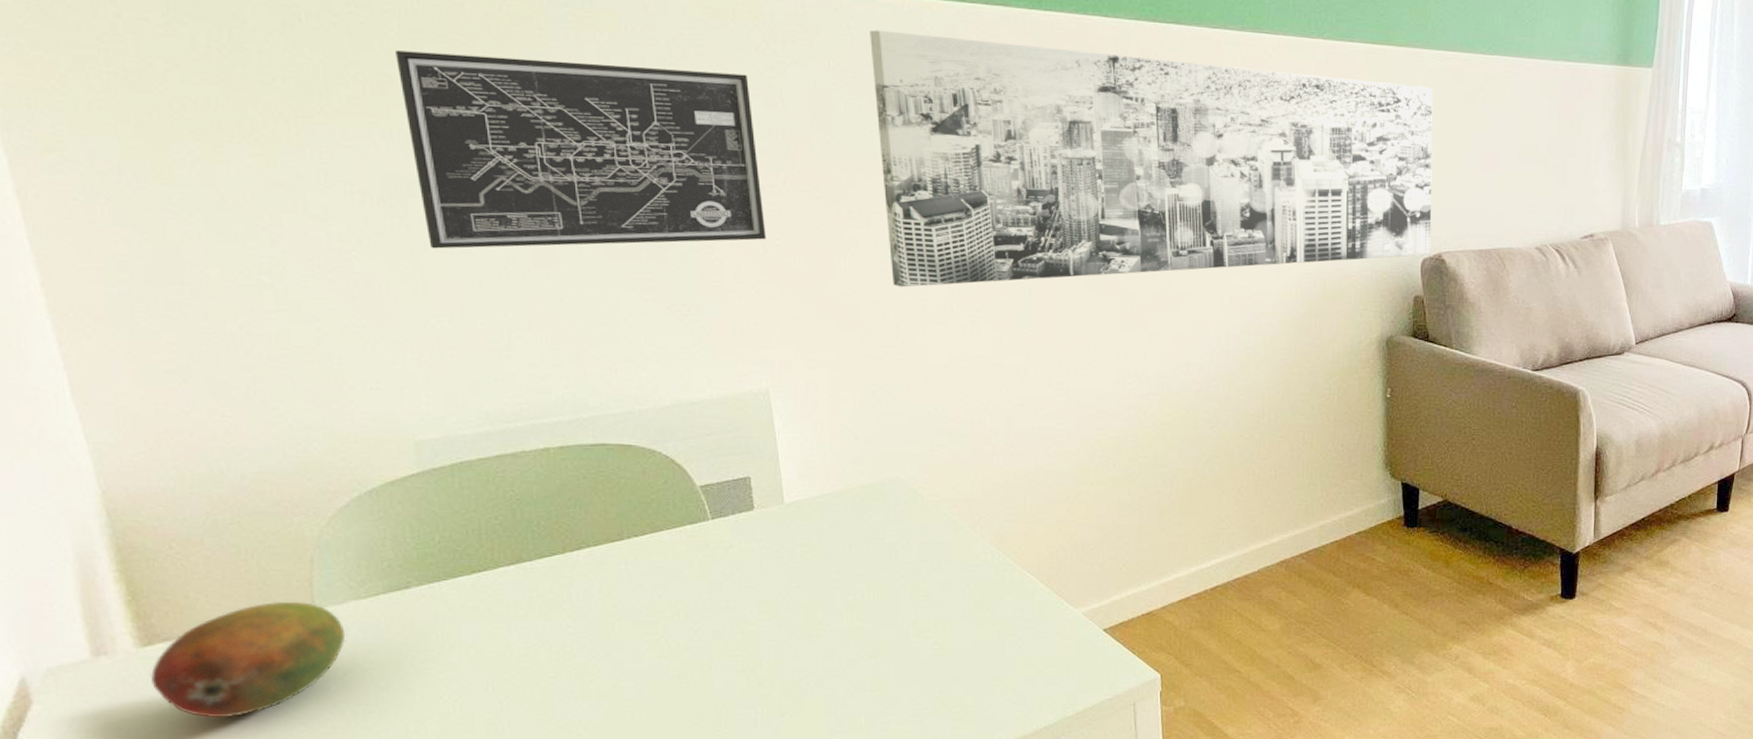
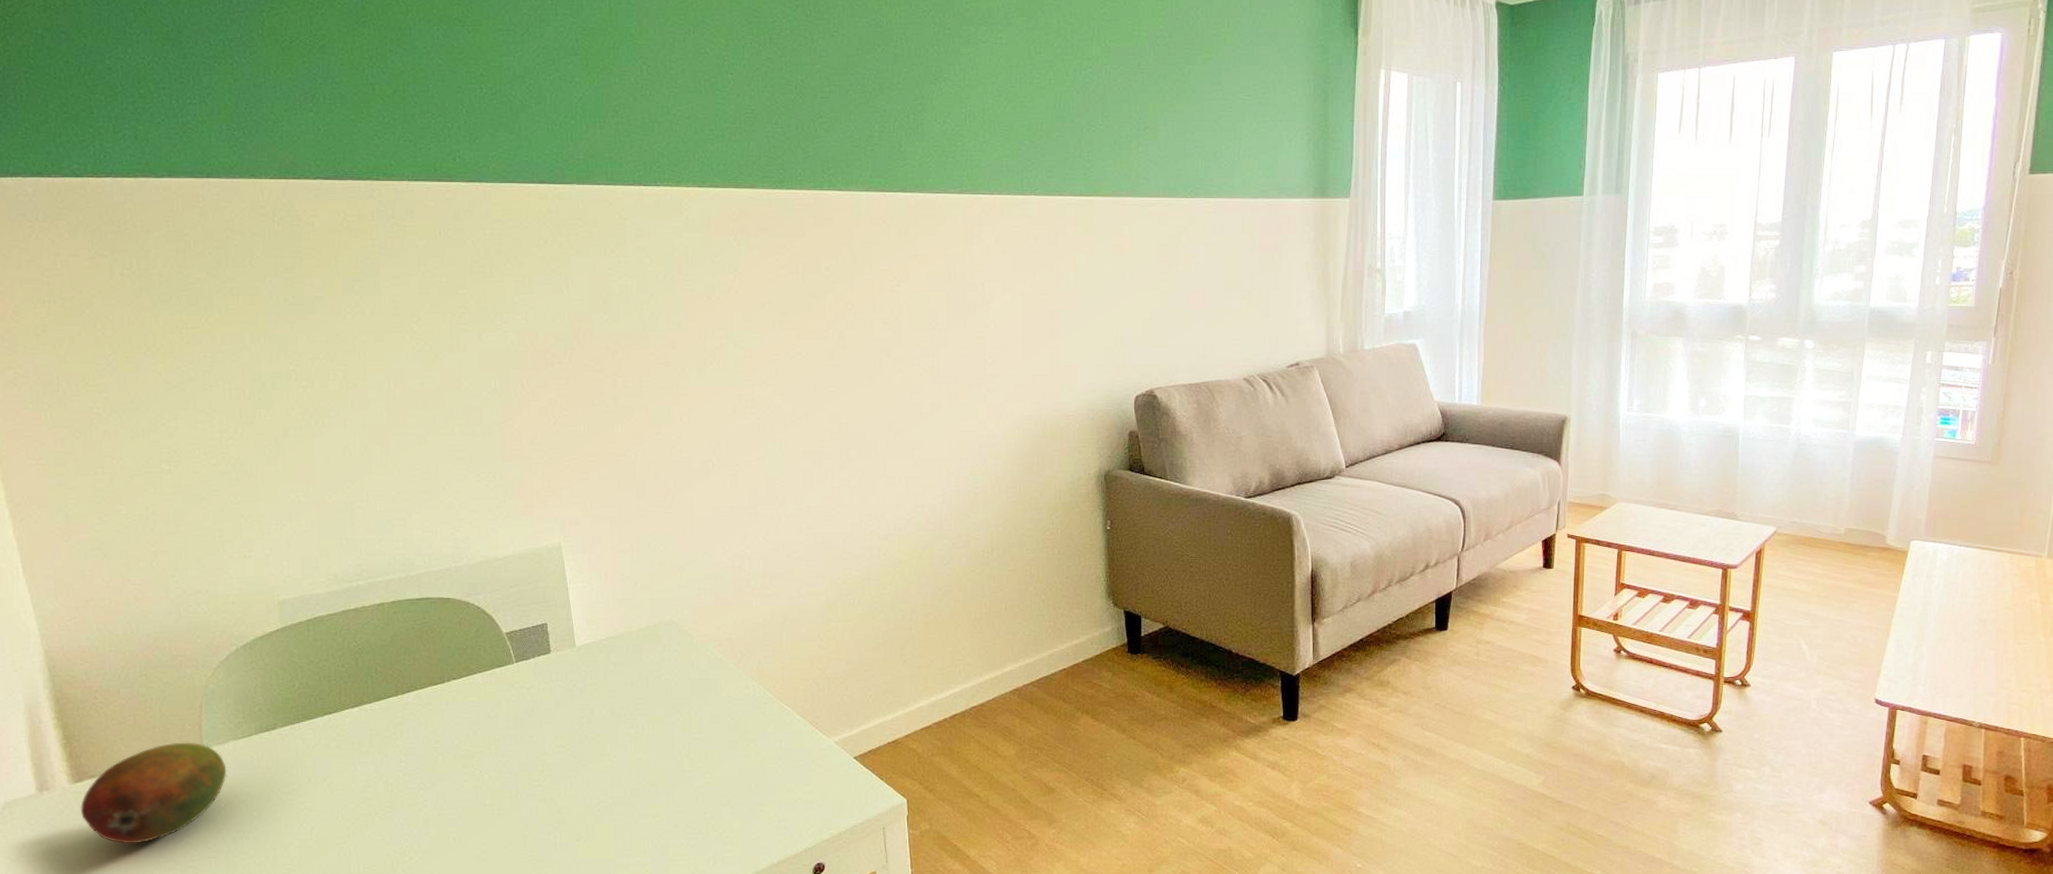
wall art: present [396,50,767,249] -> none [262,265,557,434]
wall art: present [870,30,1433,288] -> none [638,218,1143,447]

